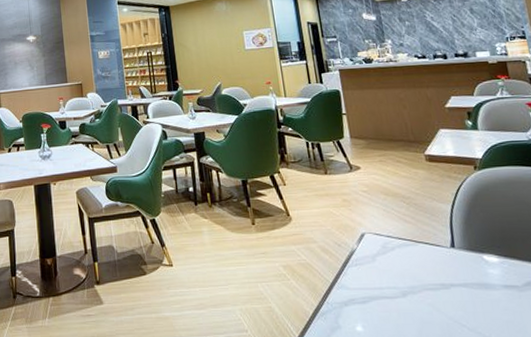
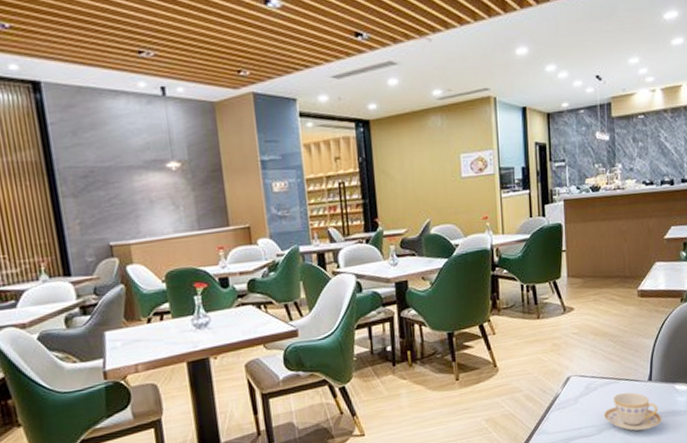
teacup: none [405,256,475,301] -> present [603,392,662,431]

